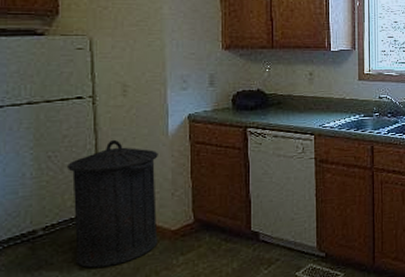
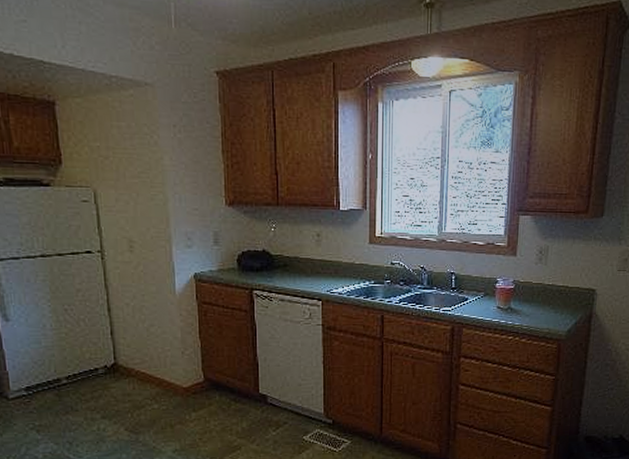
trash can: present [68,139,158,268] -> none [83,295,171,417]

